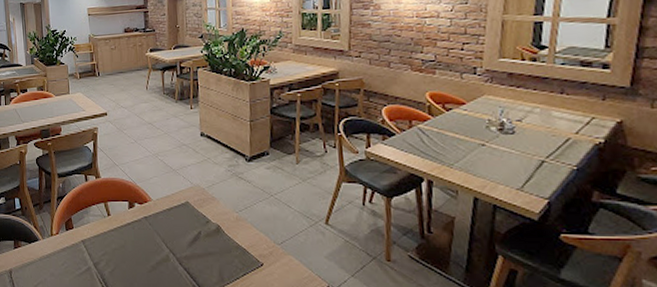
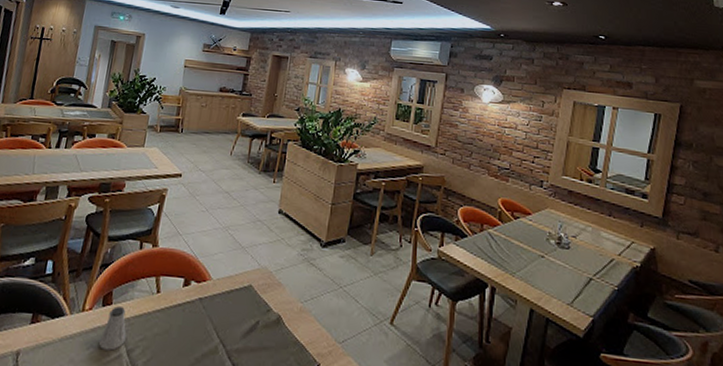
saltshaker: none [70,230,91,265] -> present [99,306,127,351]

